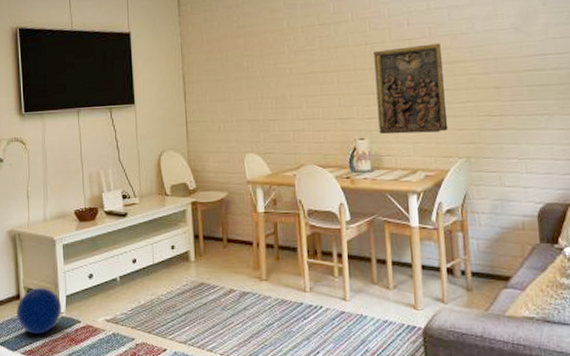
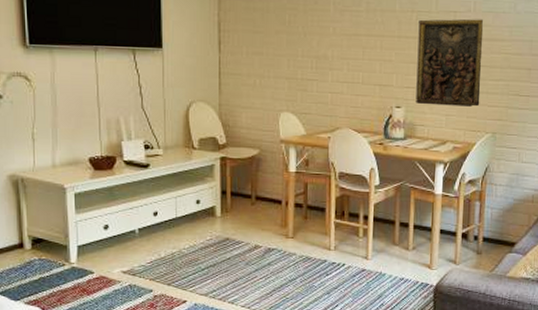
ball: present [16,288,61,334] -> none [19,237,72,284]

